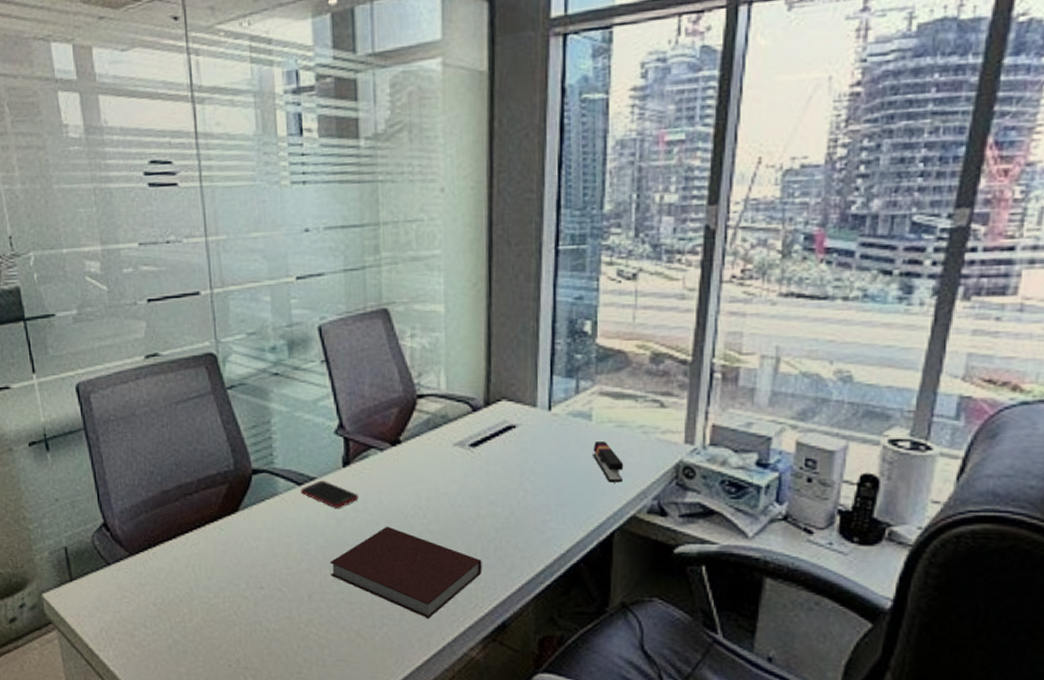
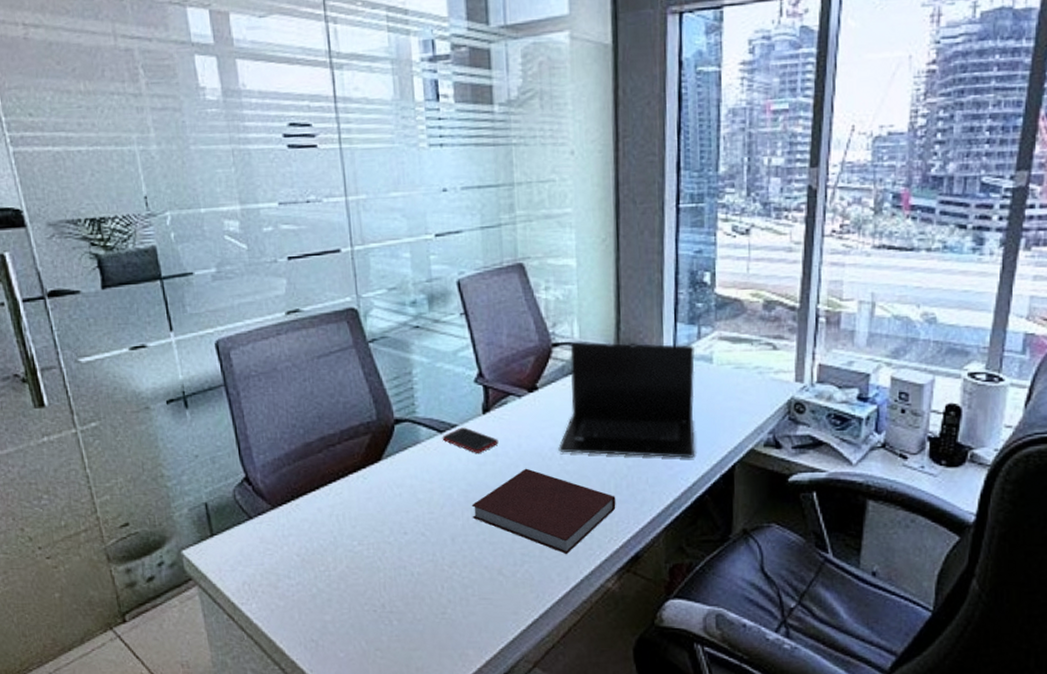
laptop: none [422,394,573,522] -> present [558,342,696,458]
stapler: present [593,442,624,483] -> none [714,382,742,420]

